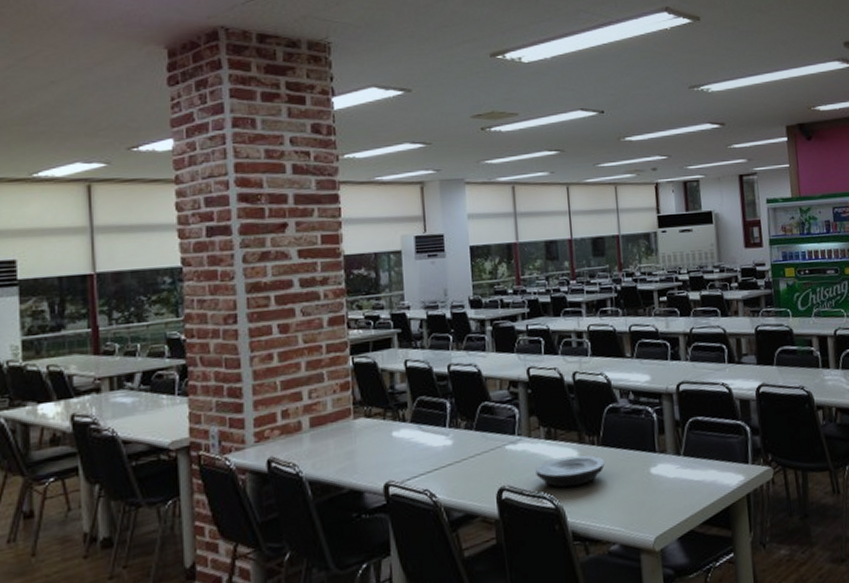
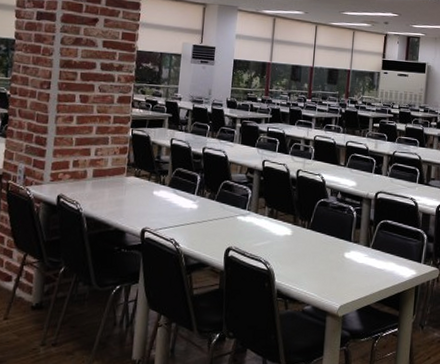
plate: present [535,455,605,488] -> none [257,232,311,256]

